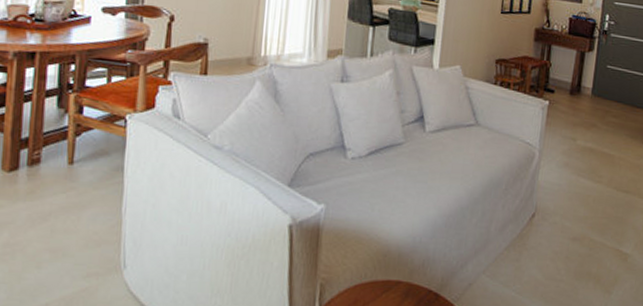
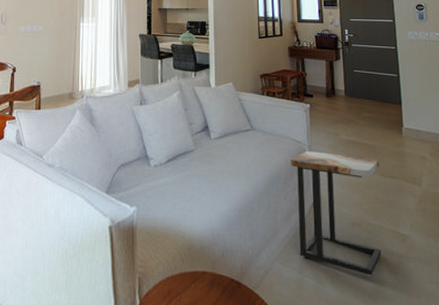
side table: none [510,155,616,294] -> present [290,151,381,276]

